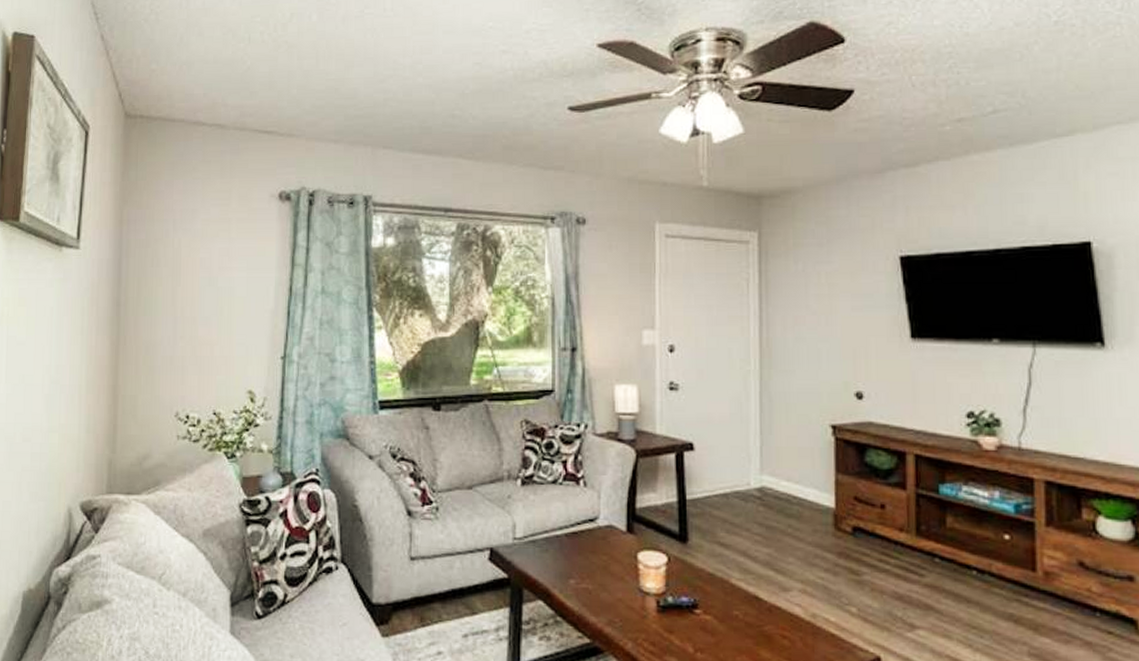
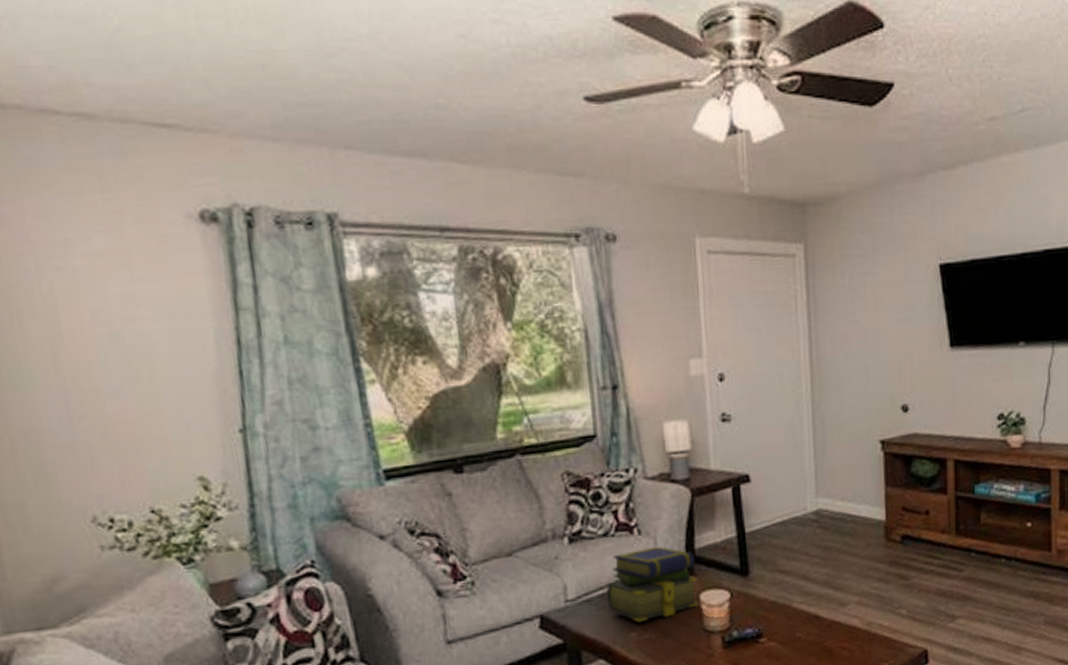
stack of books: none [550,500,636,571] -> present [606,546,698,623]

